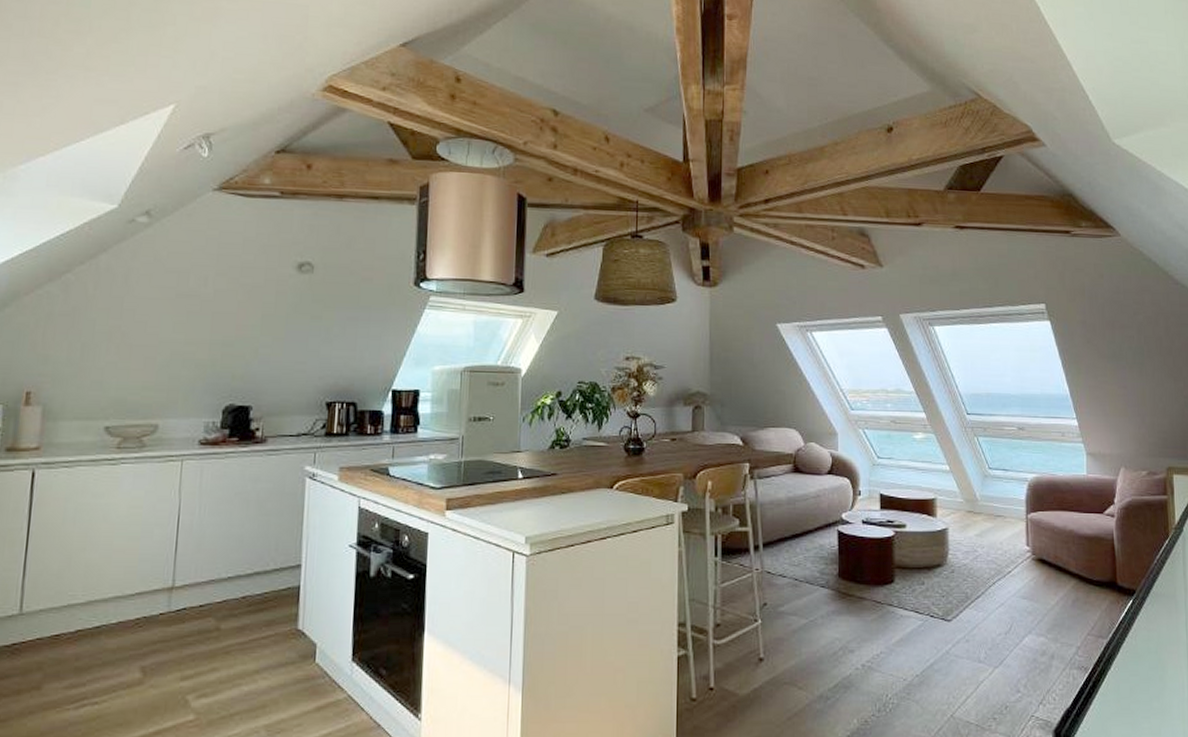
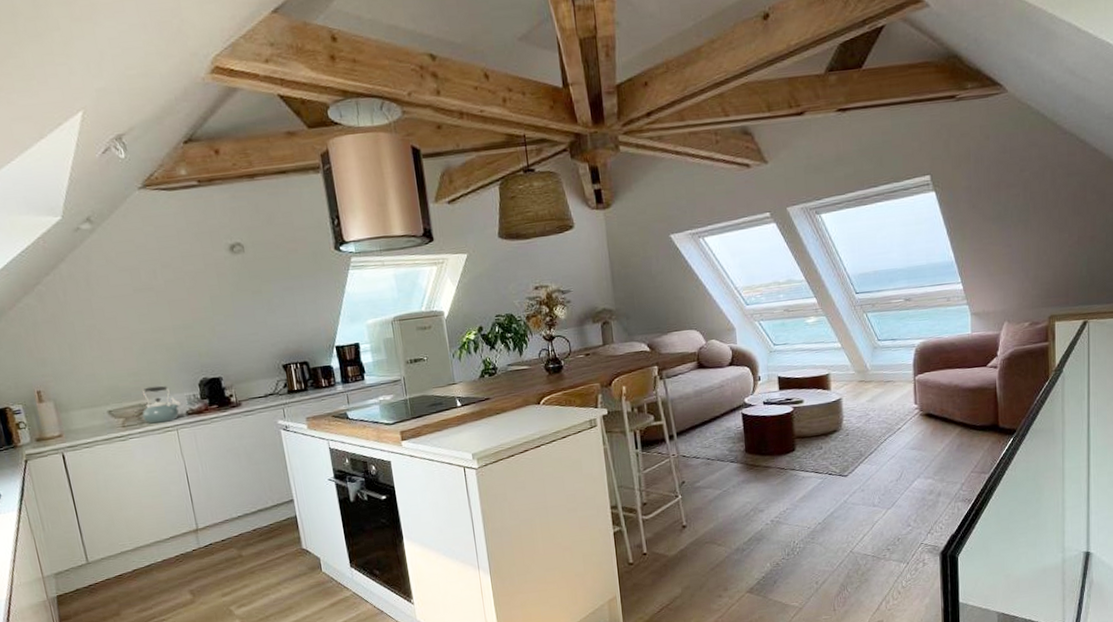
kettle: none [144,405,196,451] -> present [141,386,181,425]

